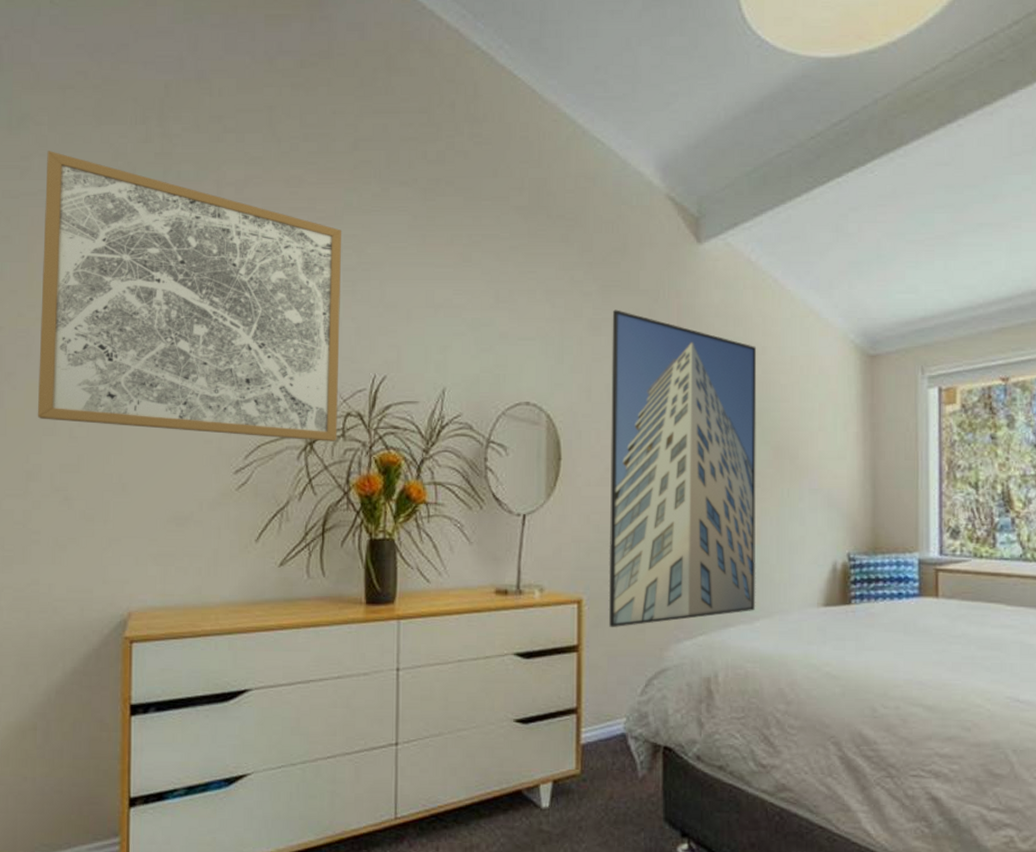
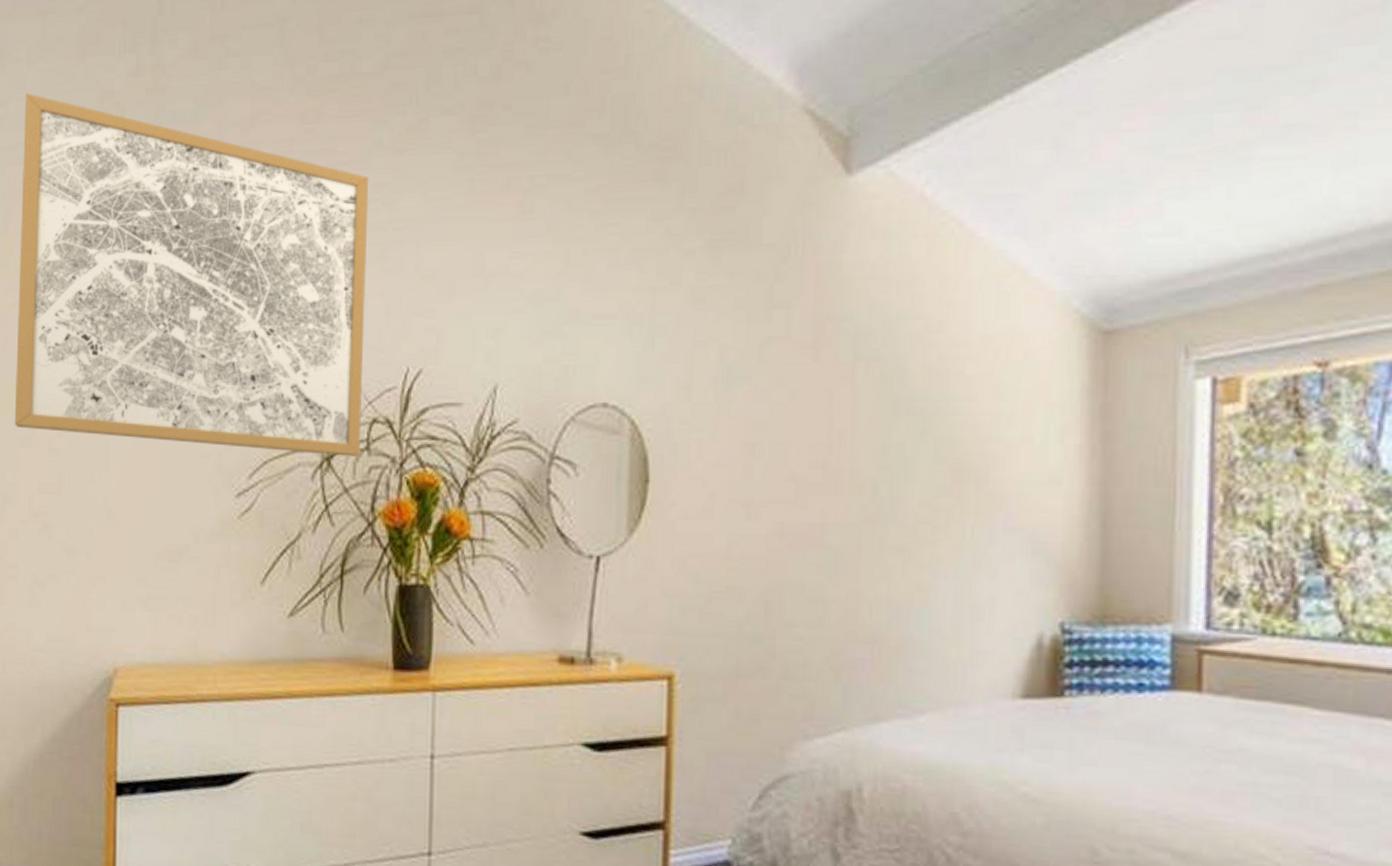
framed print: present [608,309,757,627] -> none [709,273,931,715]

